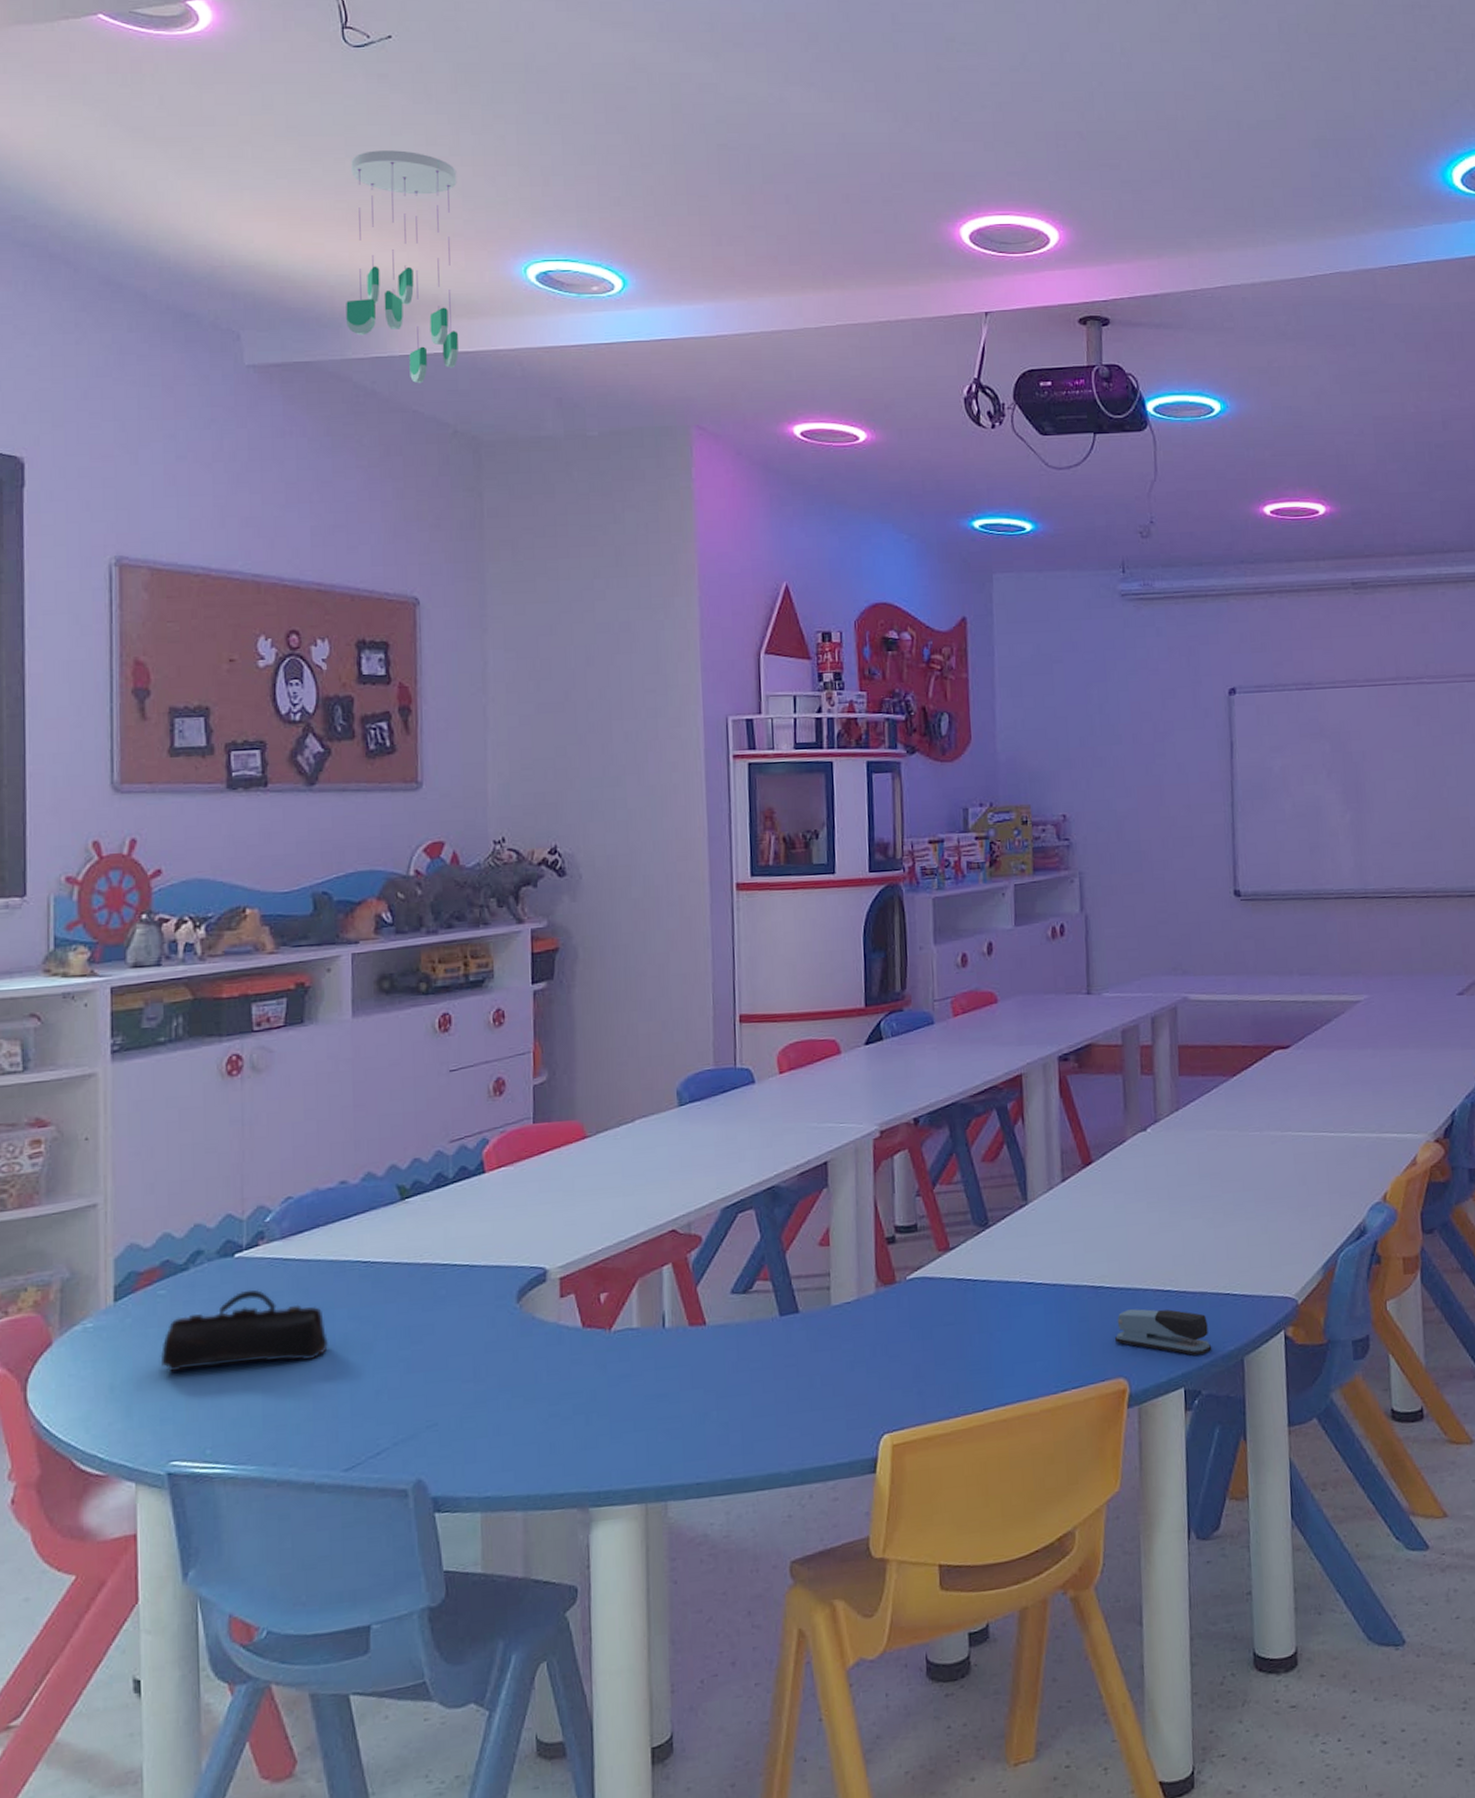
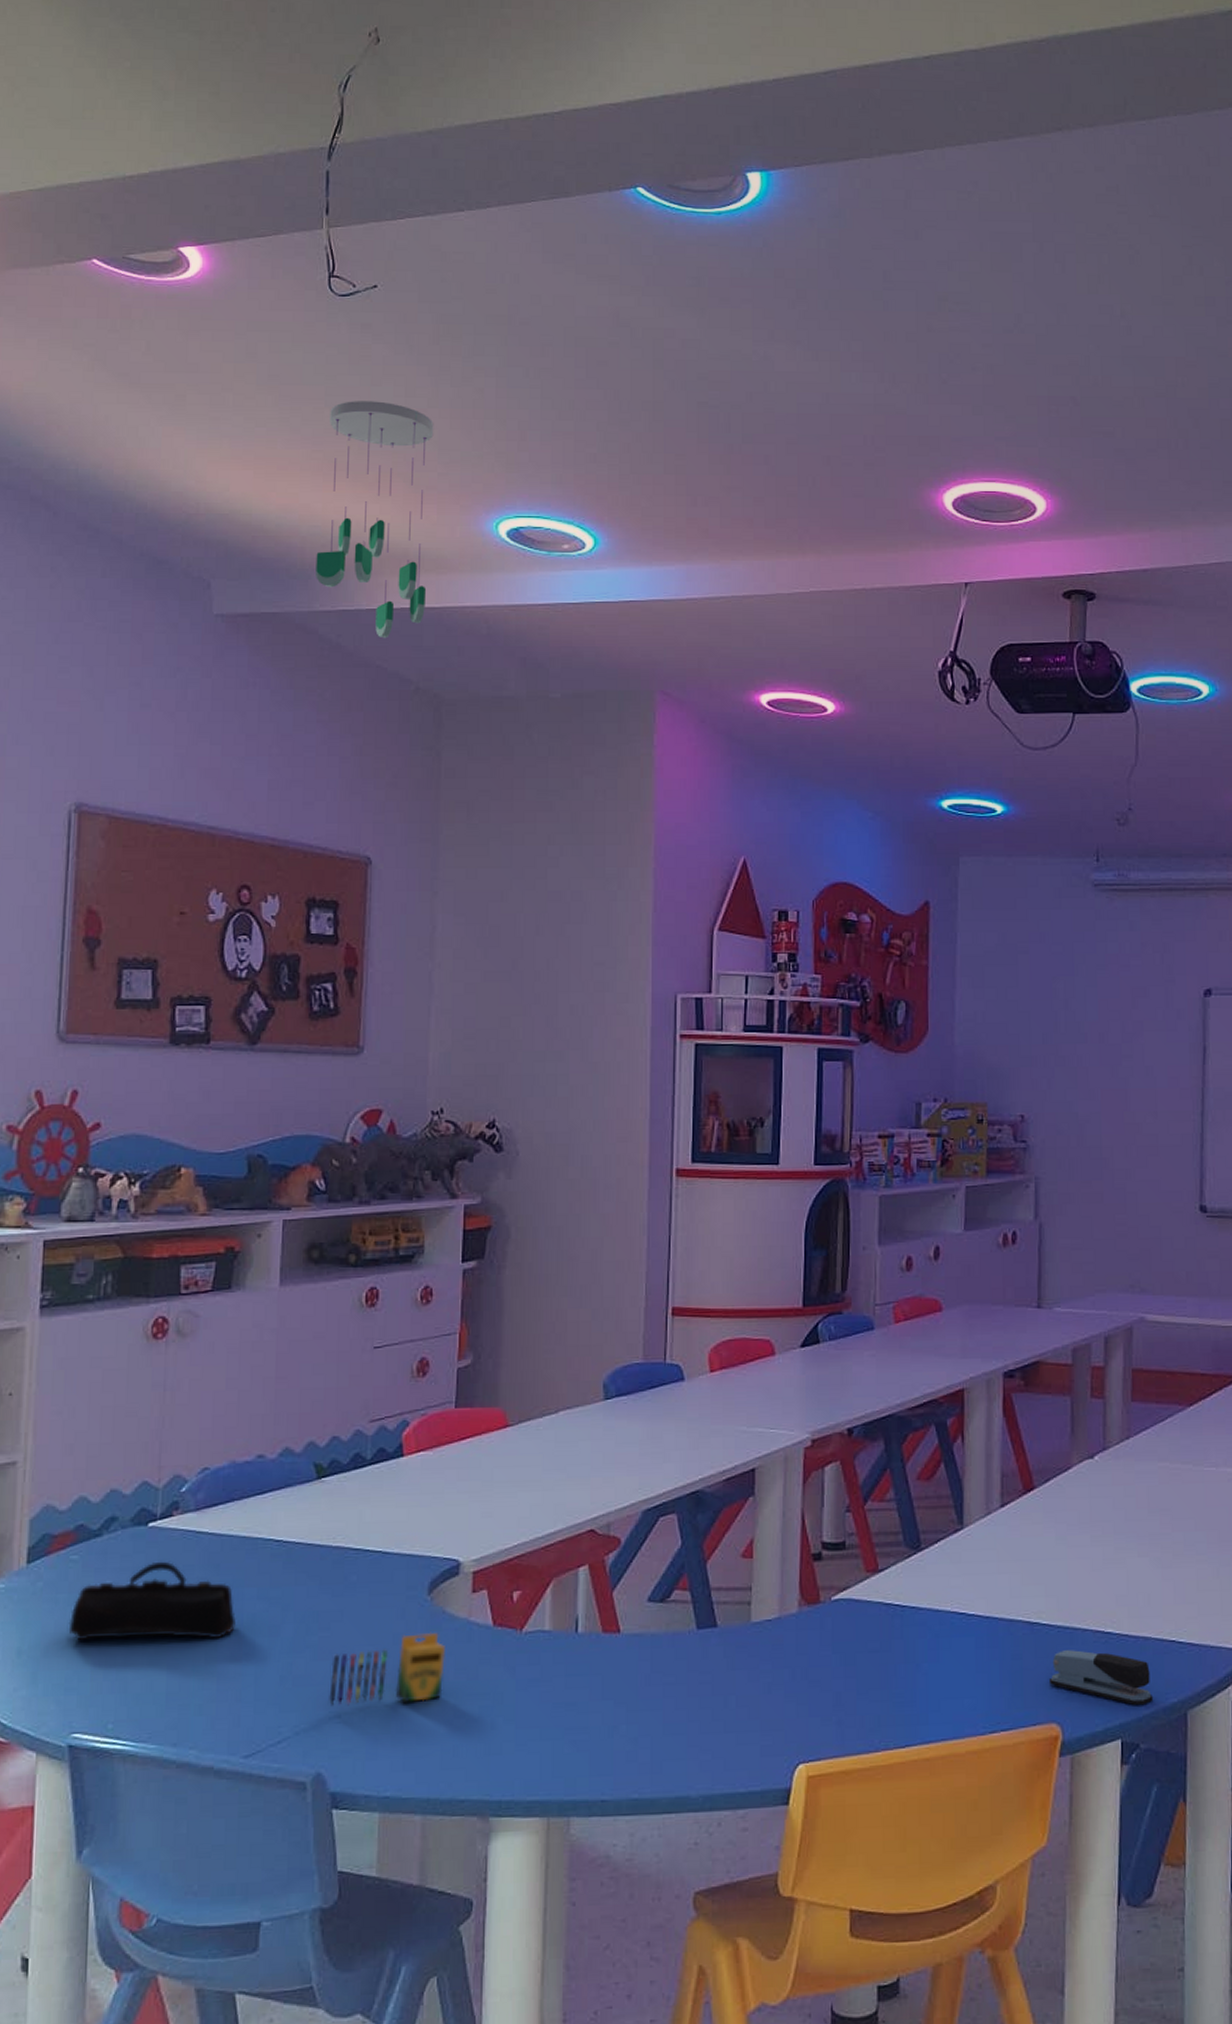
crayon: none [425,1337,538,1416] -> present [329,1632,445,1707]

